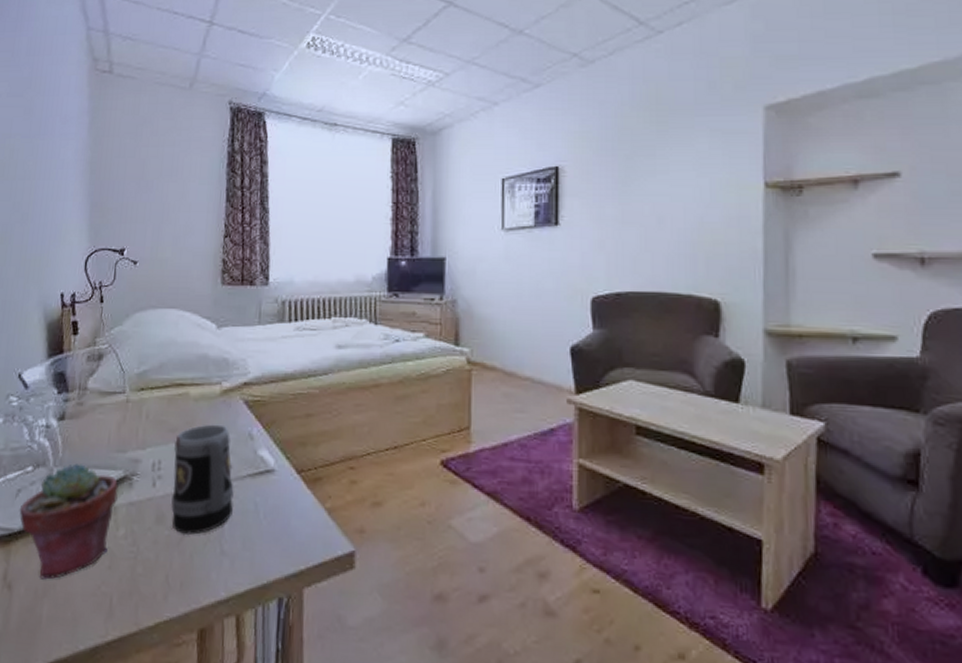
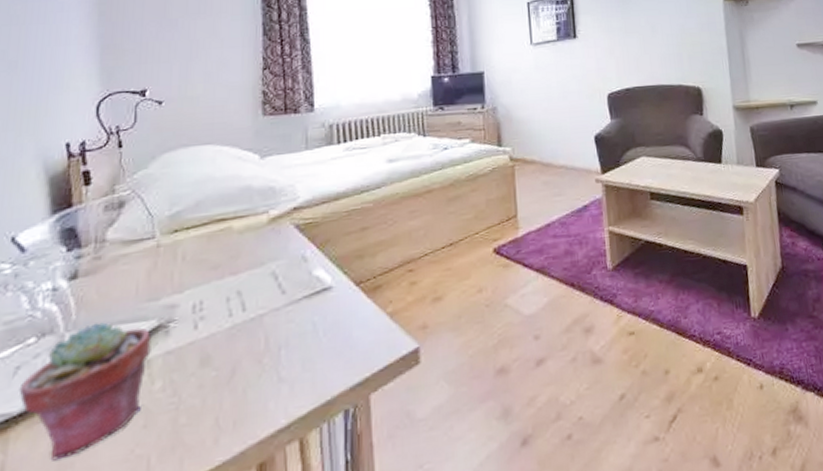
mug: present [171,424,234,535] -> none [218,252,289,371]

